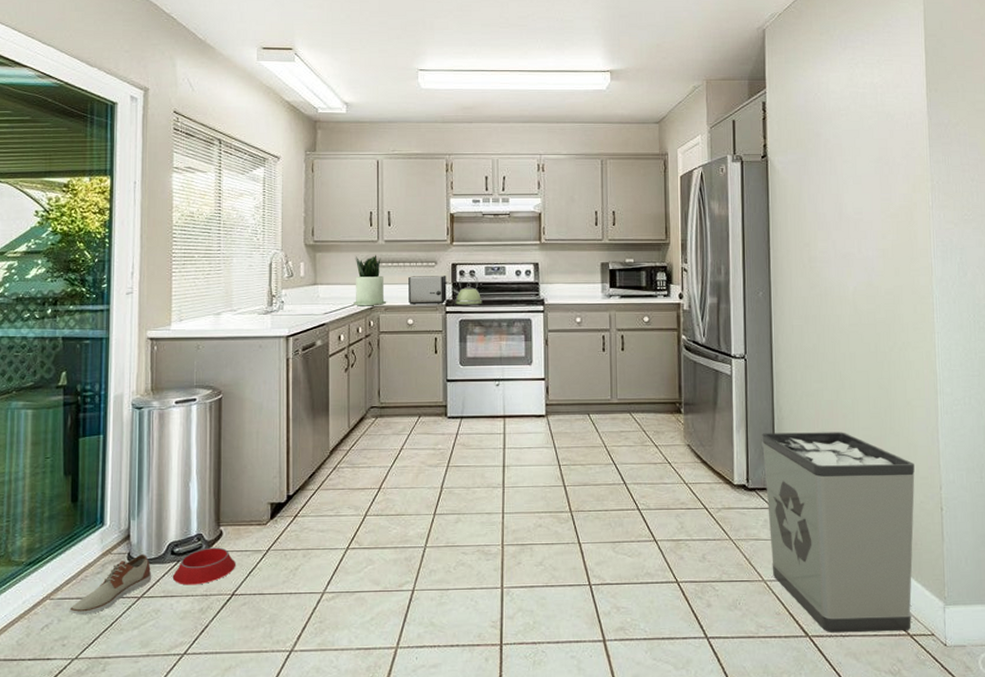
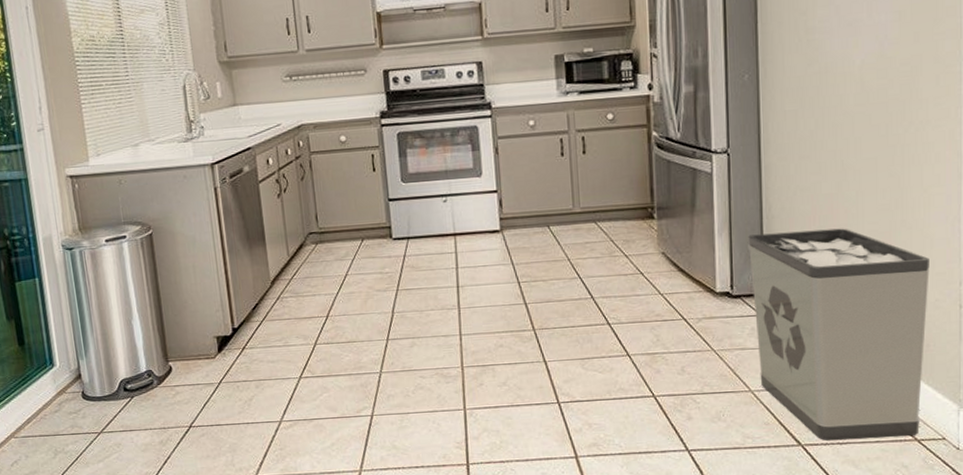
shoe: present [69,554,152,616] -> none [34,391,109,452]
pet bowl: present [173,547,235,585] -> none [129,382,189,420]
planter: present [352,255,387,306] -> none [275,67,315,126]
toaster: present [408,276,448,306] -> none [336,84,381,121]
kettle: present [451,272,482,305] -> none [385,78,421,117]

